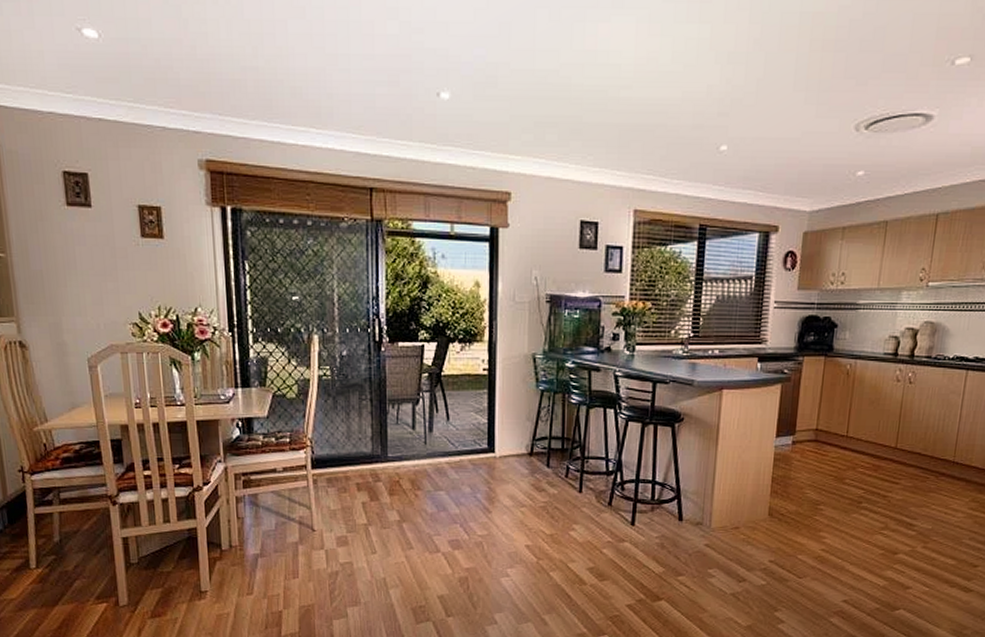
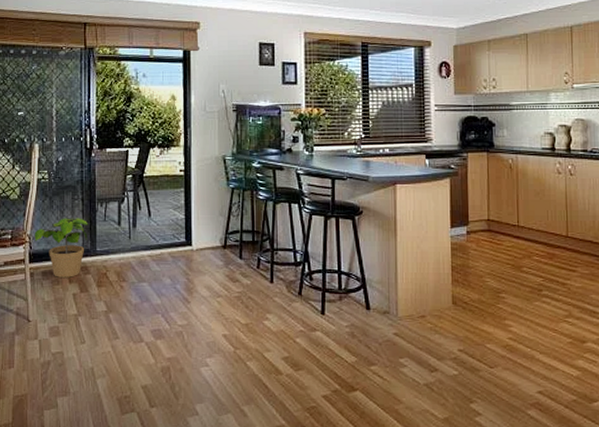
potted plant: none [316,420,379,485] -> present [34,218,89,278]

